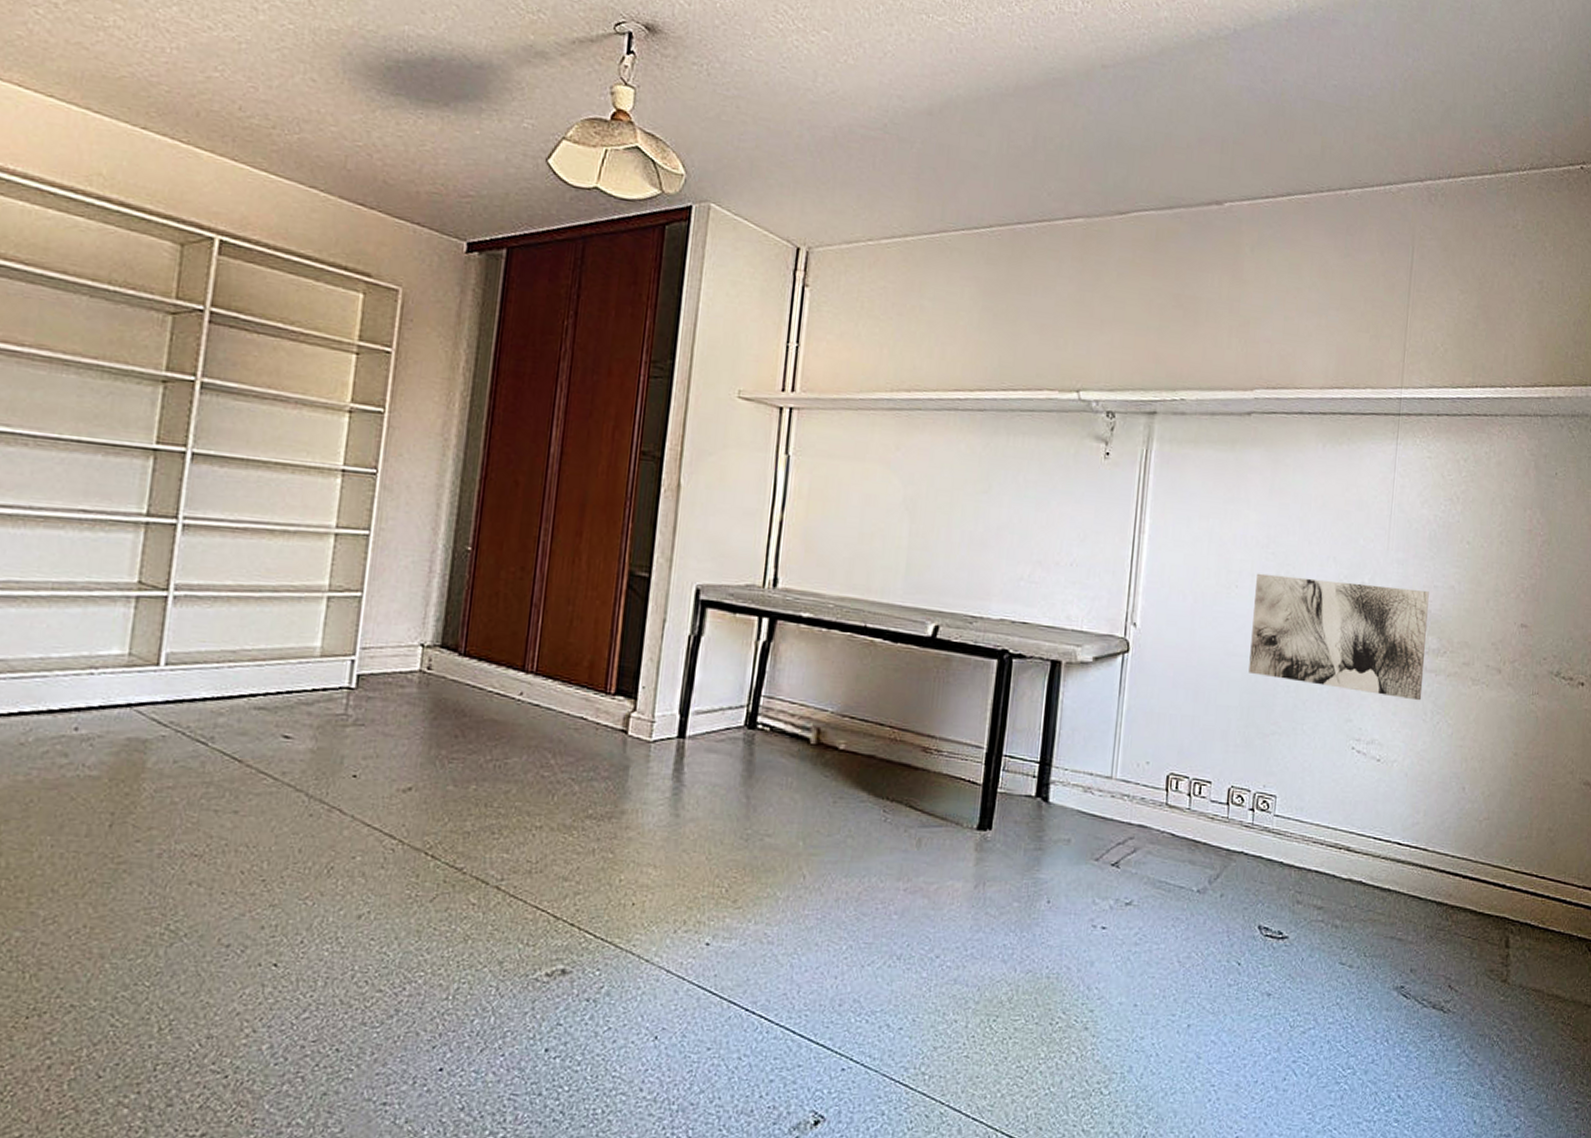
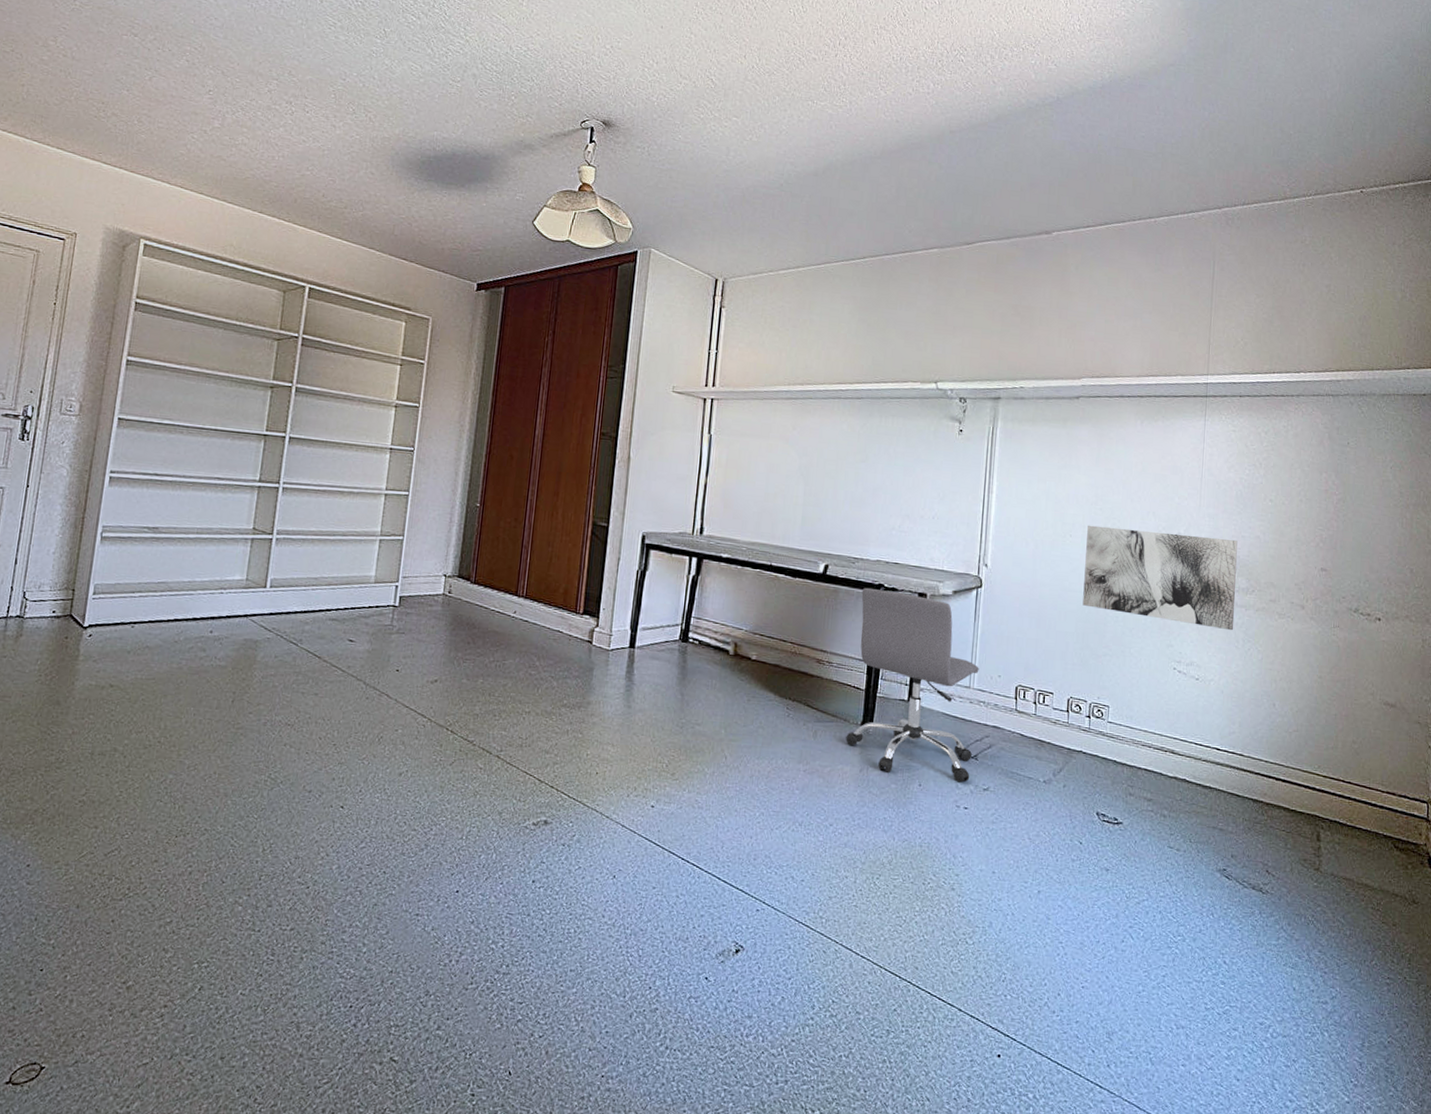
chair: none [957,654,1124,896] -> present [846,587,979,783]

